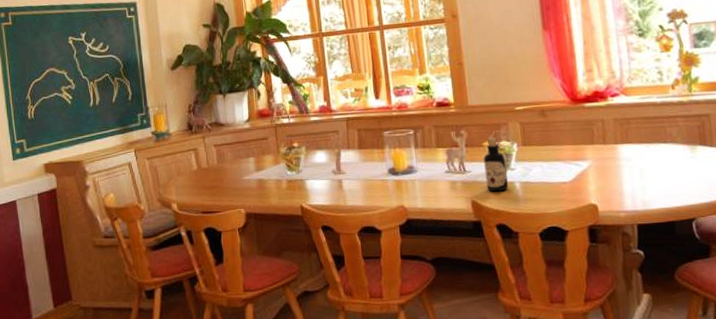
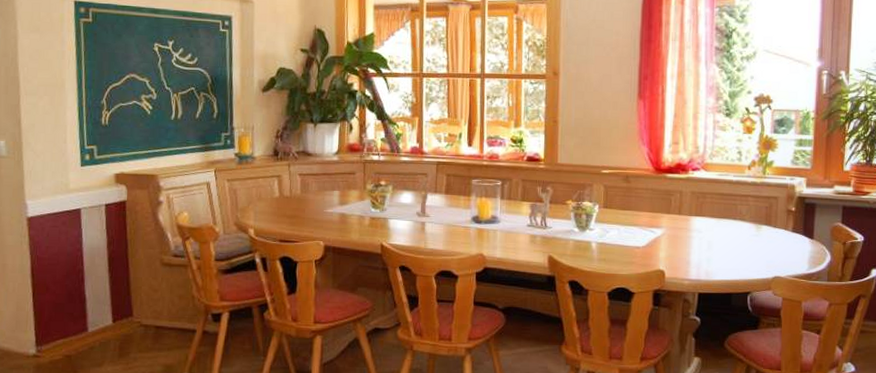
bottle: present [483,137,509,192] -> none [564,196,586,250]

